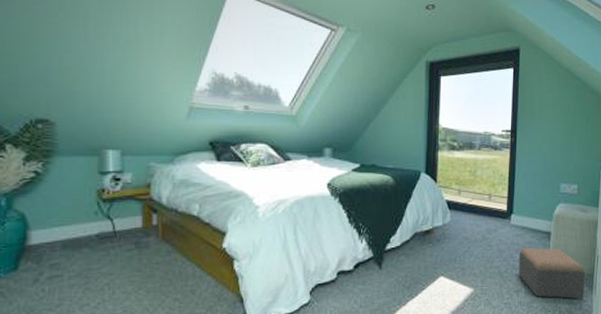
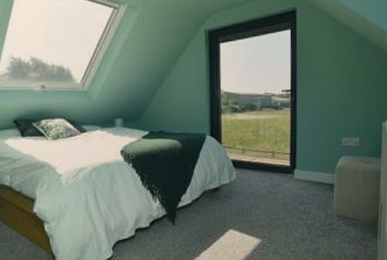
footstool: present [518,247,585,299] -> none [303,199,369,245]

